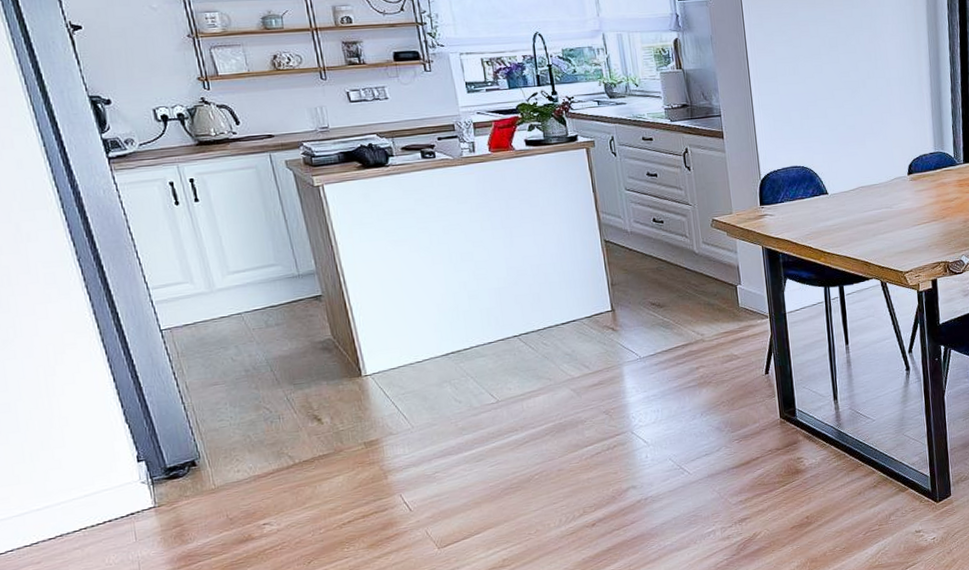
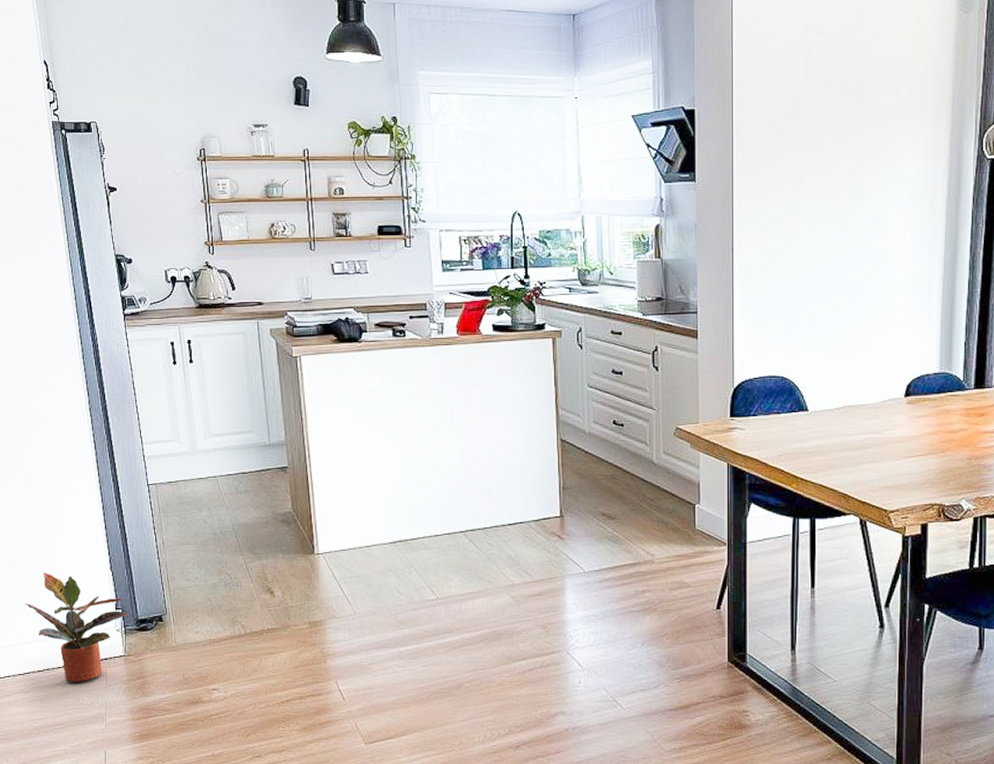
potted plant: none [22,434,156,545] -> present [25,573,130,683]

